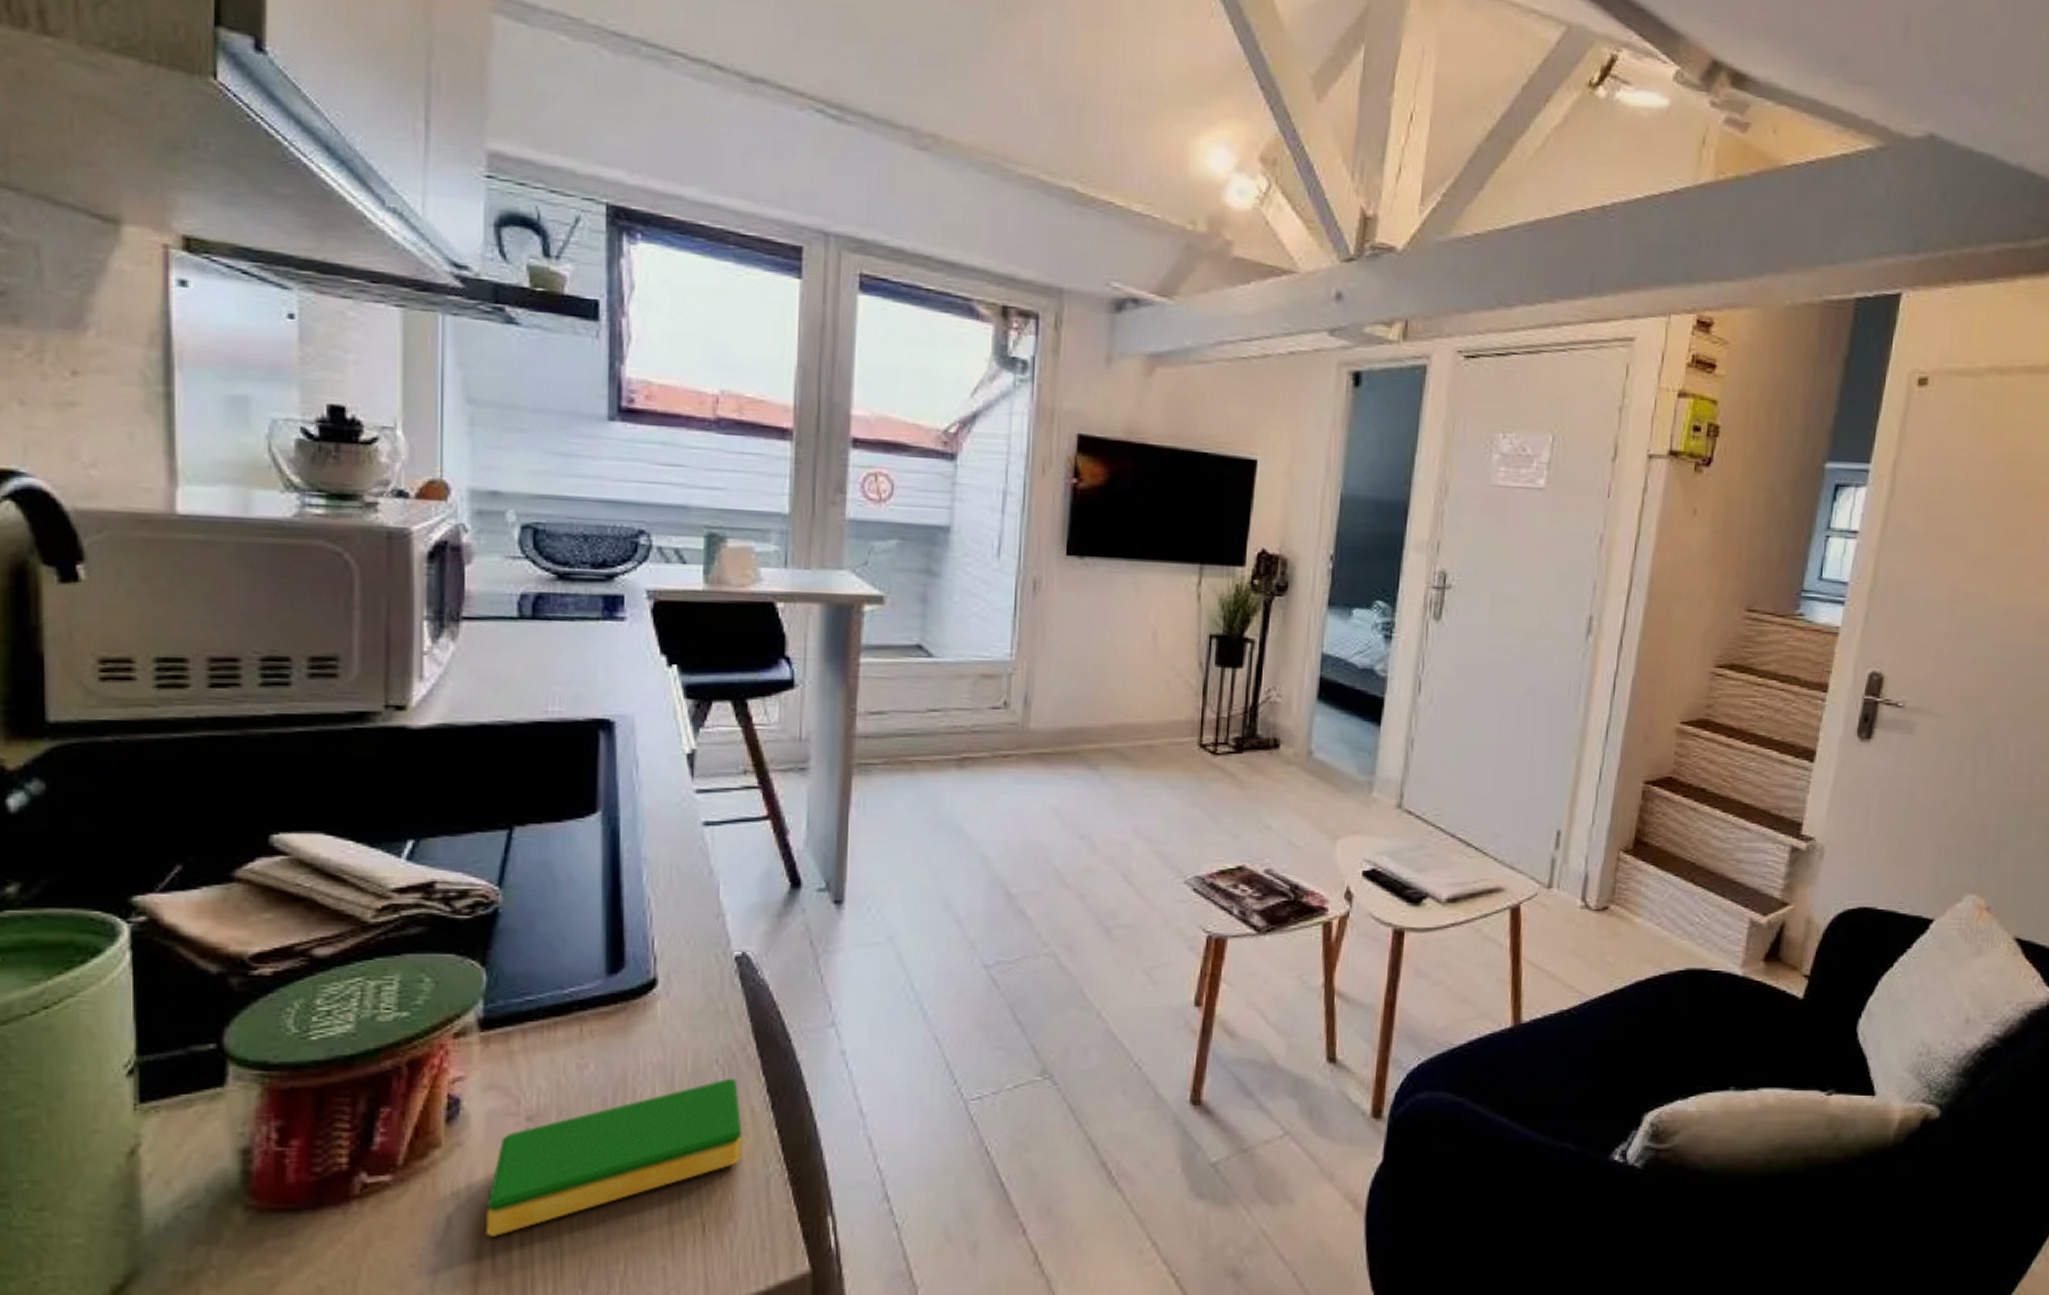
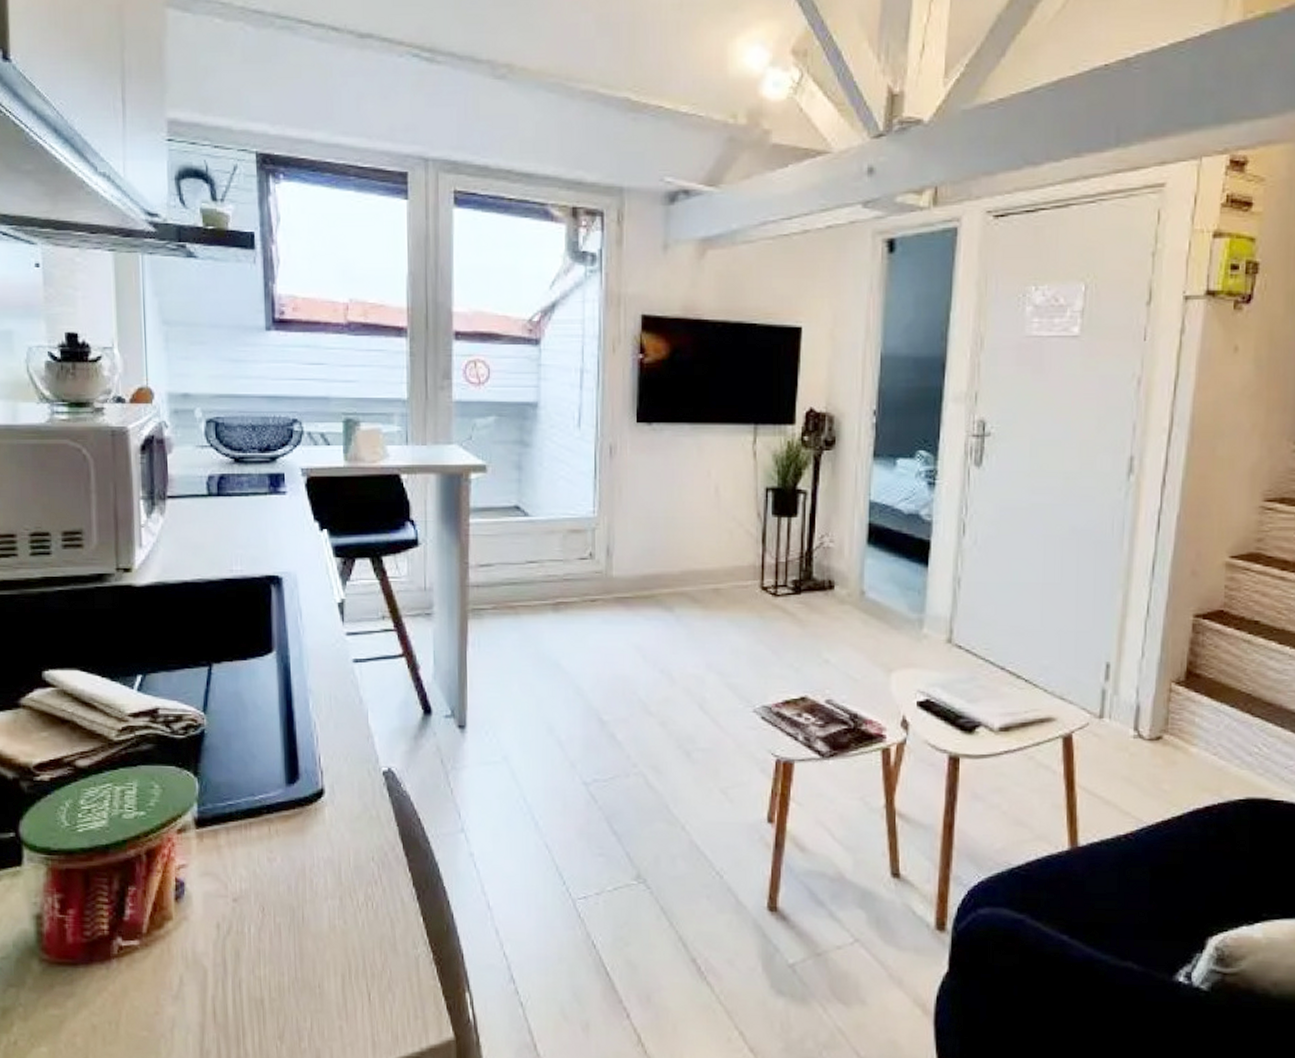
dish sponge: present [486,1078,743,1237] -> none [207,873,396,994]

